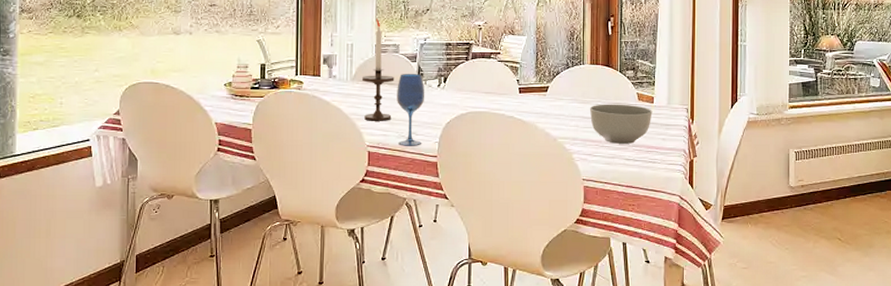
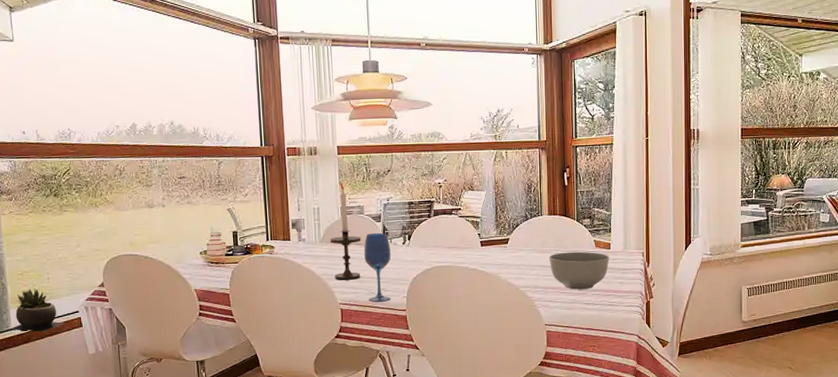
succulent plant: none [11,113,74,160] -> present [7,289,65,333]

